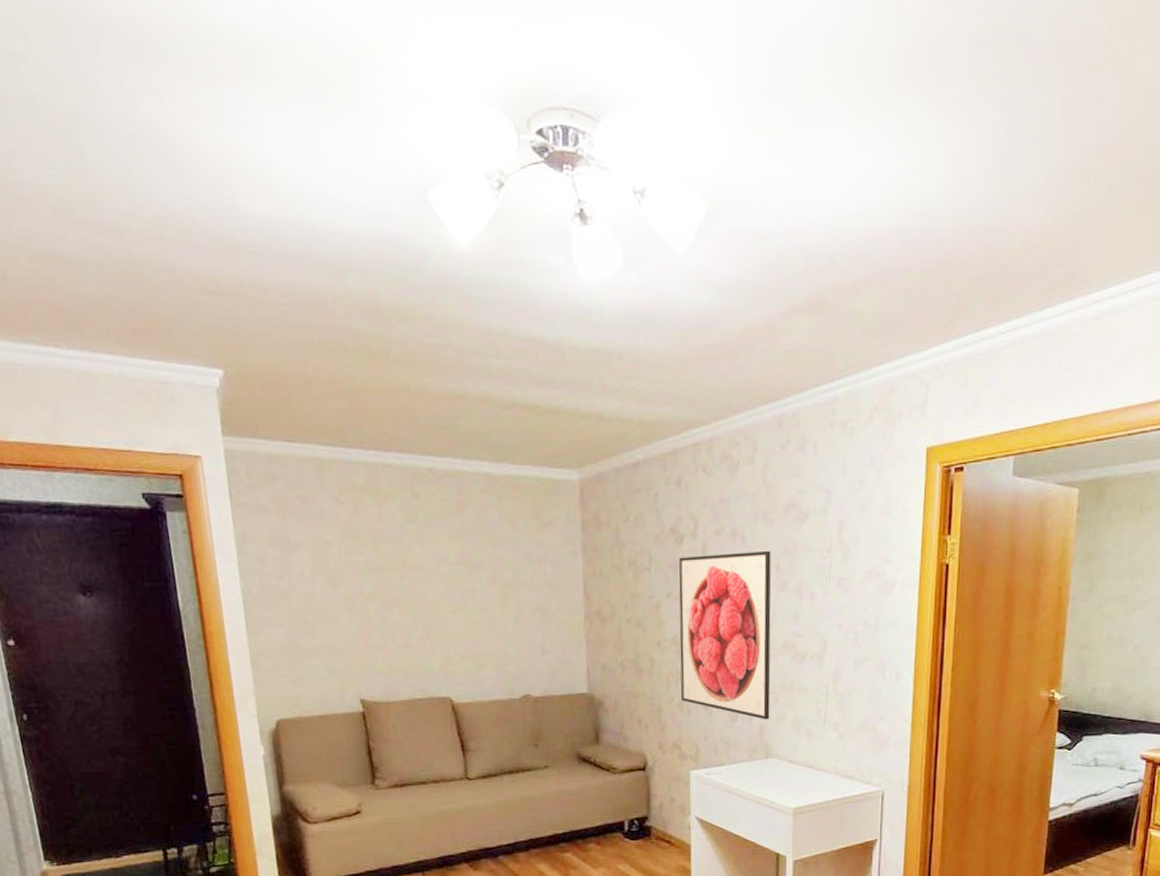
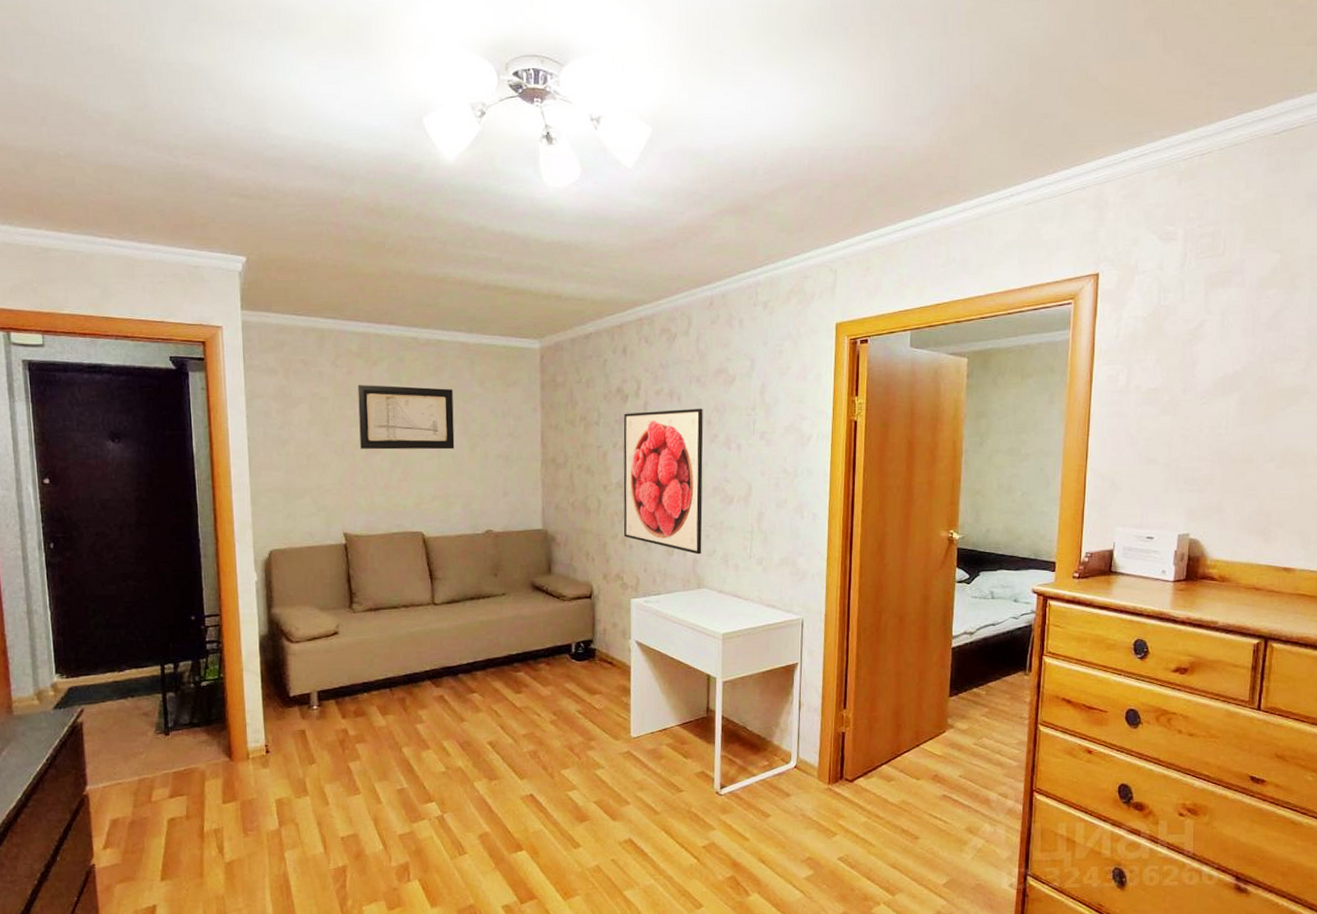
wall art: none [366,526,484,603] -> present [358,385,455,450]

